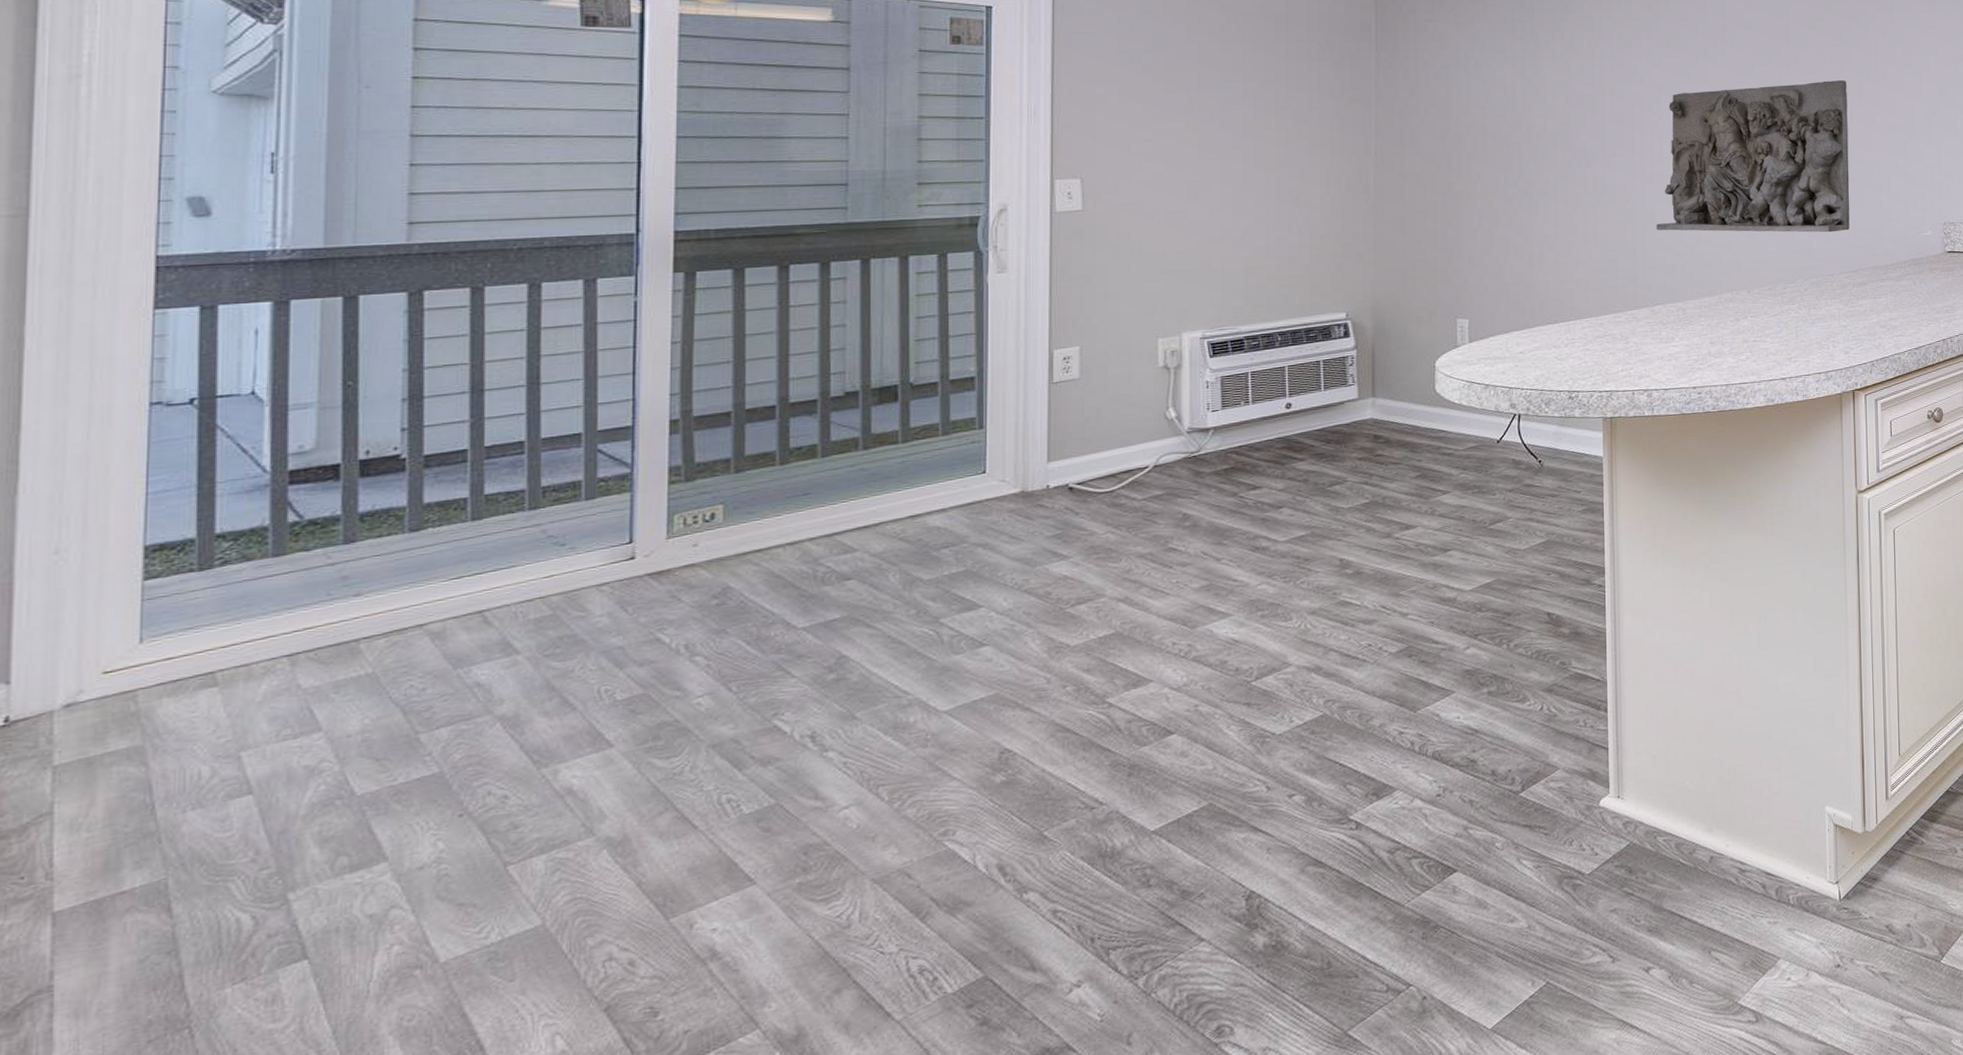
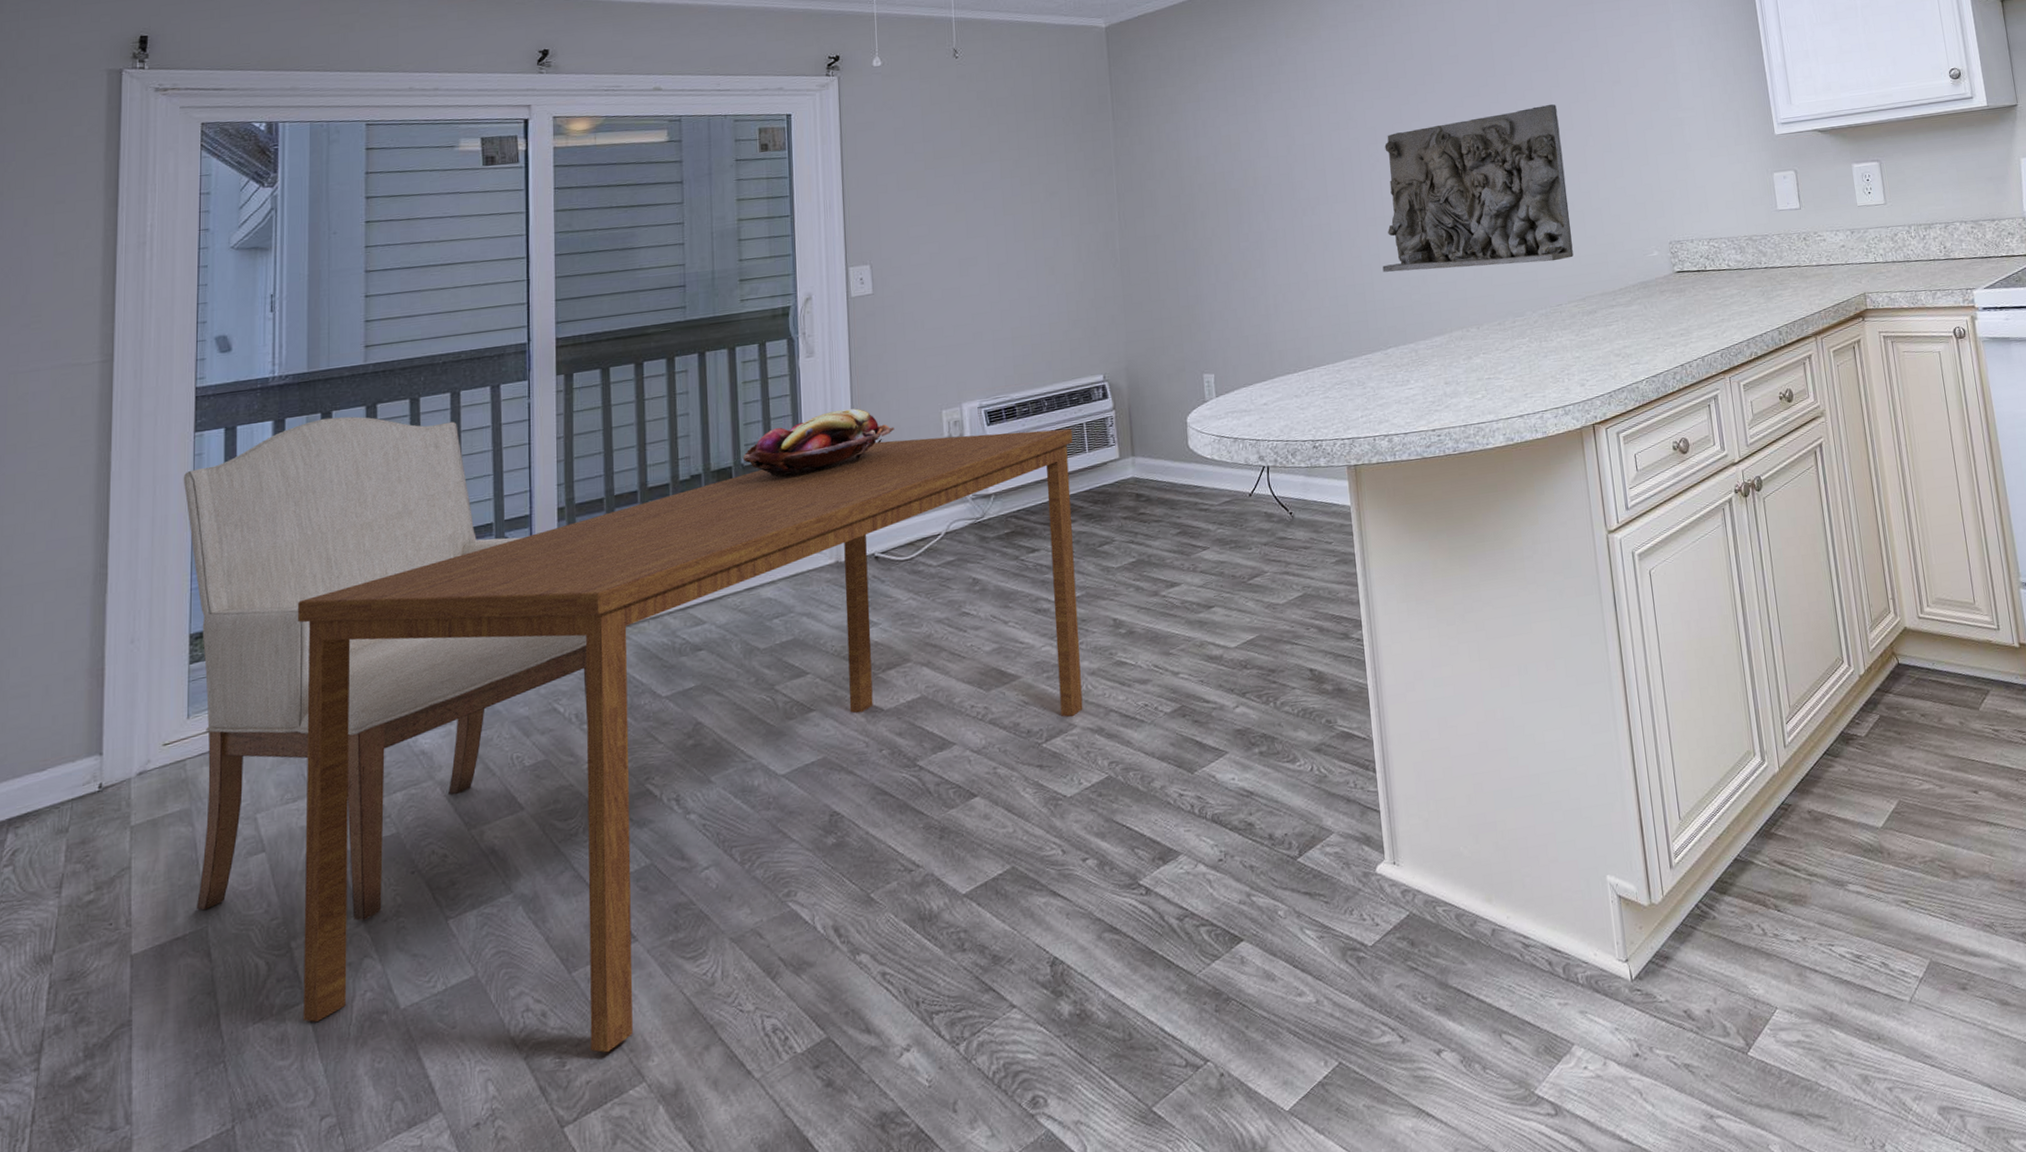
chair: none [135,302,704,869] -> present [183,416,588,921]
dining table: none [303,365,1307,1001] -> present [297,428,1083,1053]
fruit basket: none [913,331,1100,399] -> present [743,408,895,477]

